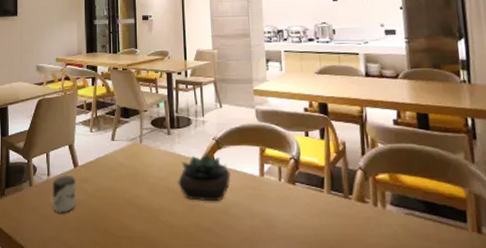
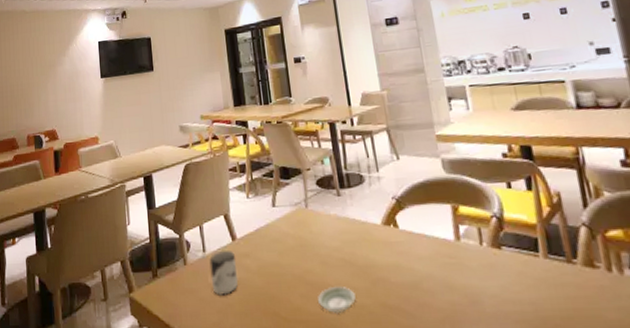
saucer: none [143,209,174,231] -> present [318,286,356,313]
succulent plant: present [178,154,231,202] -> none [355,216,420,275]

